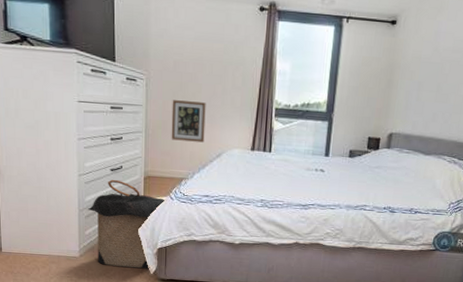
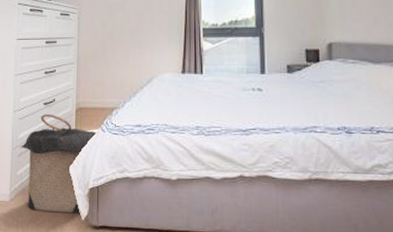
wall art: present [171,100,206,143] -> none [101,29,134,69]

